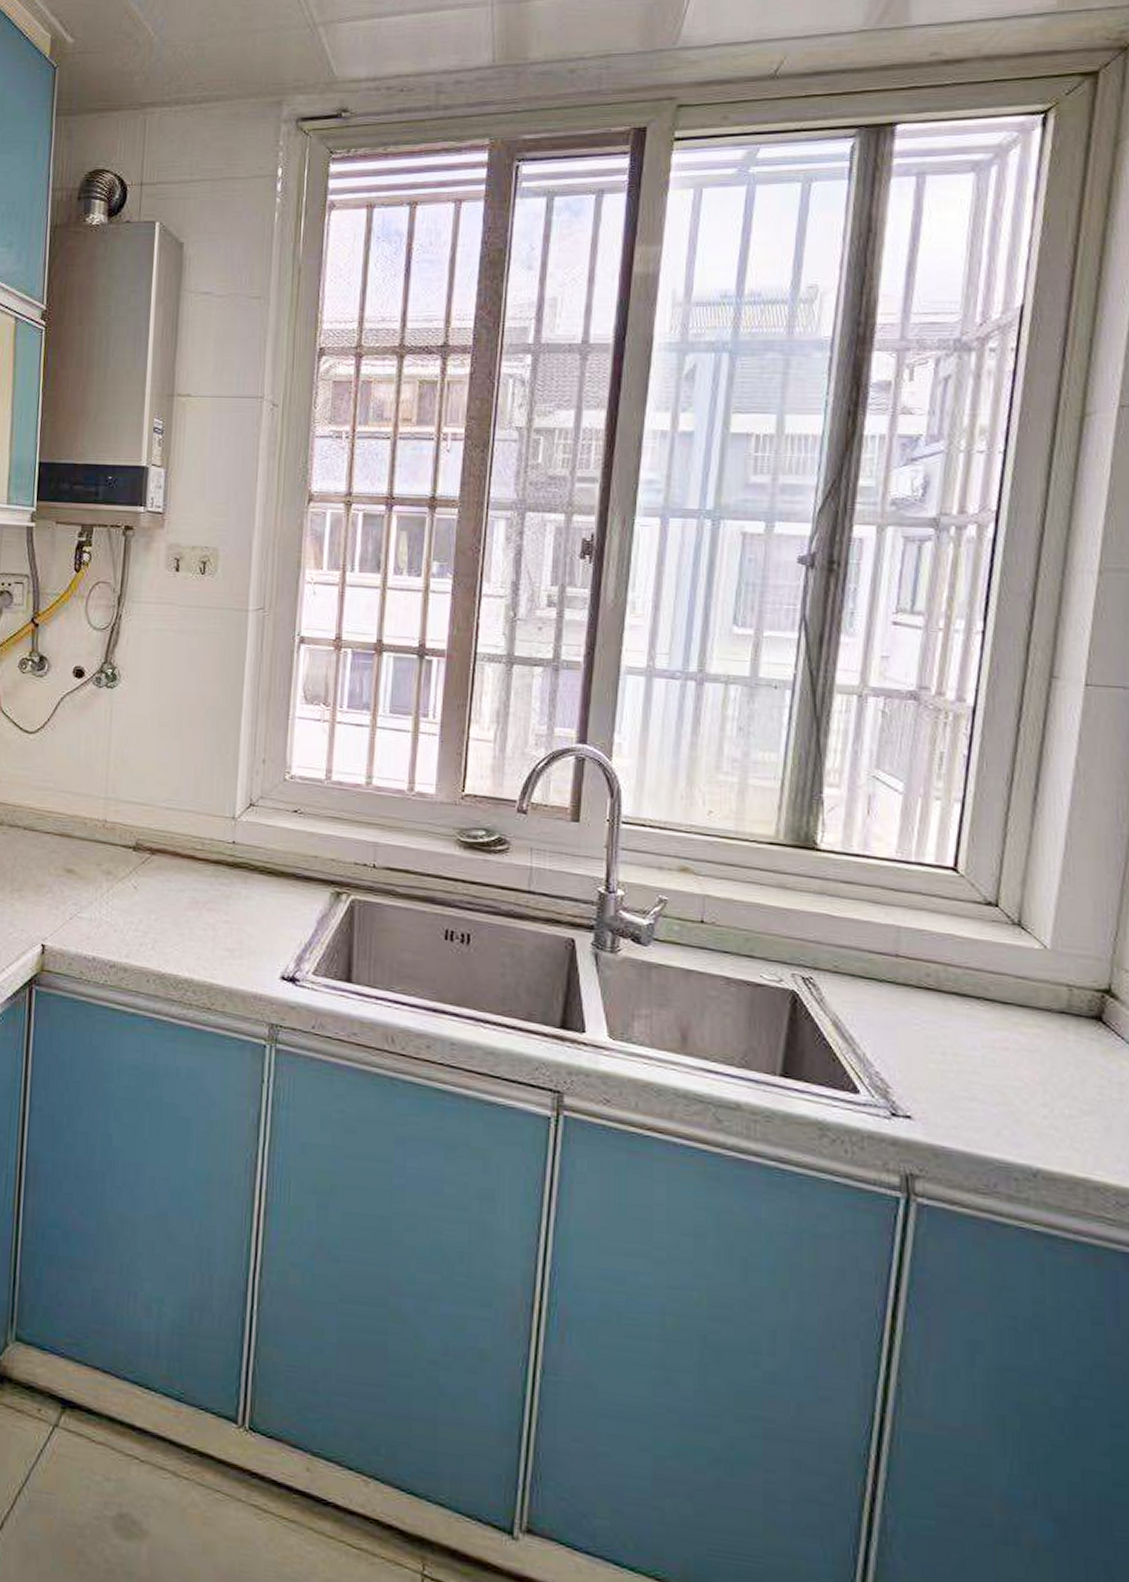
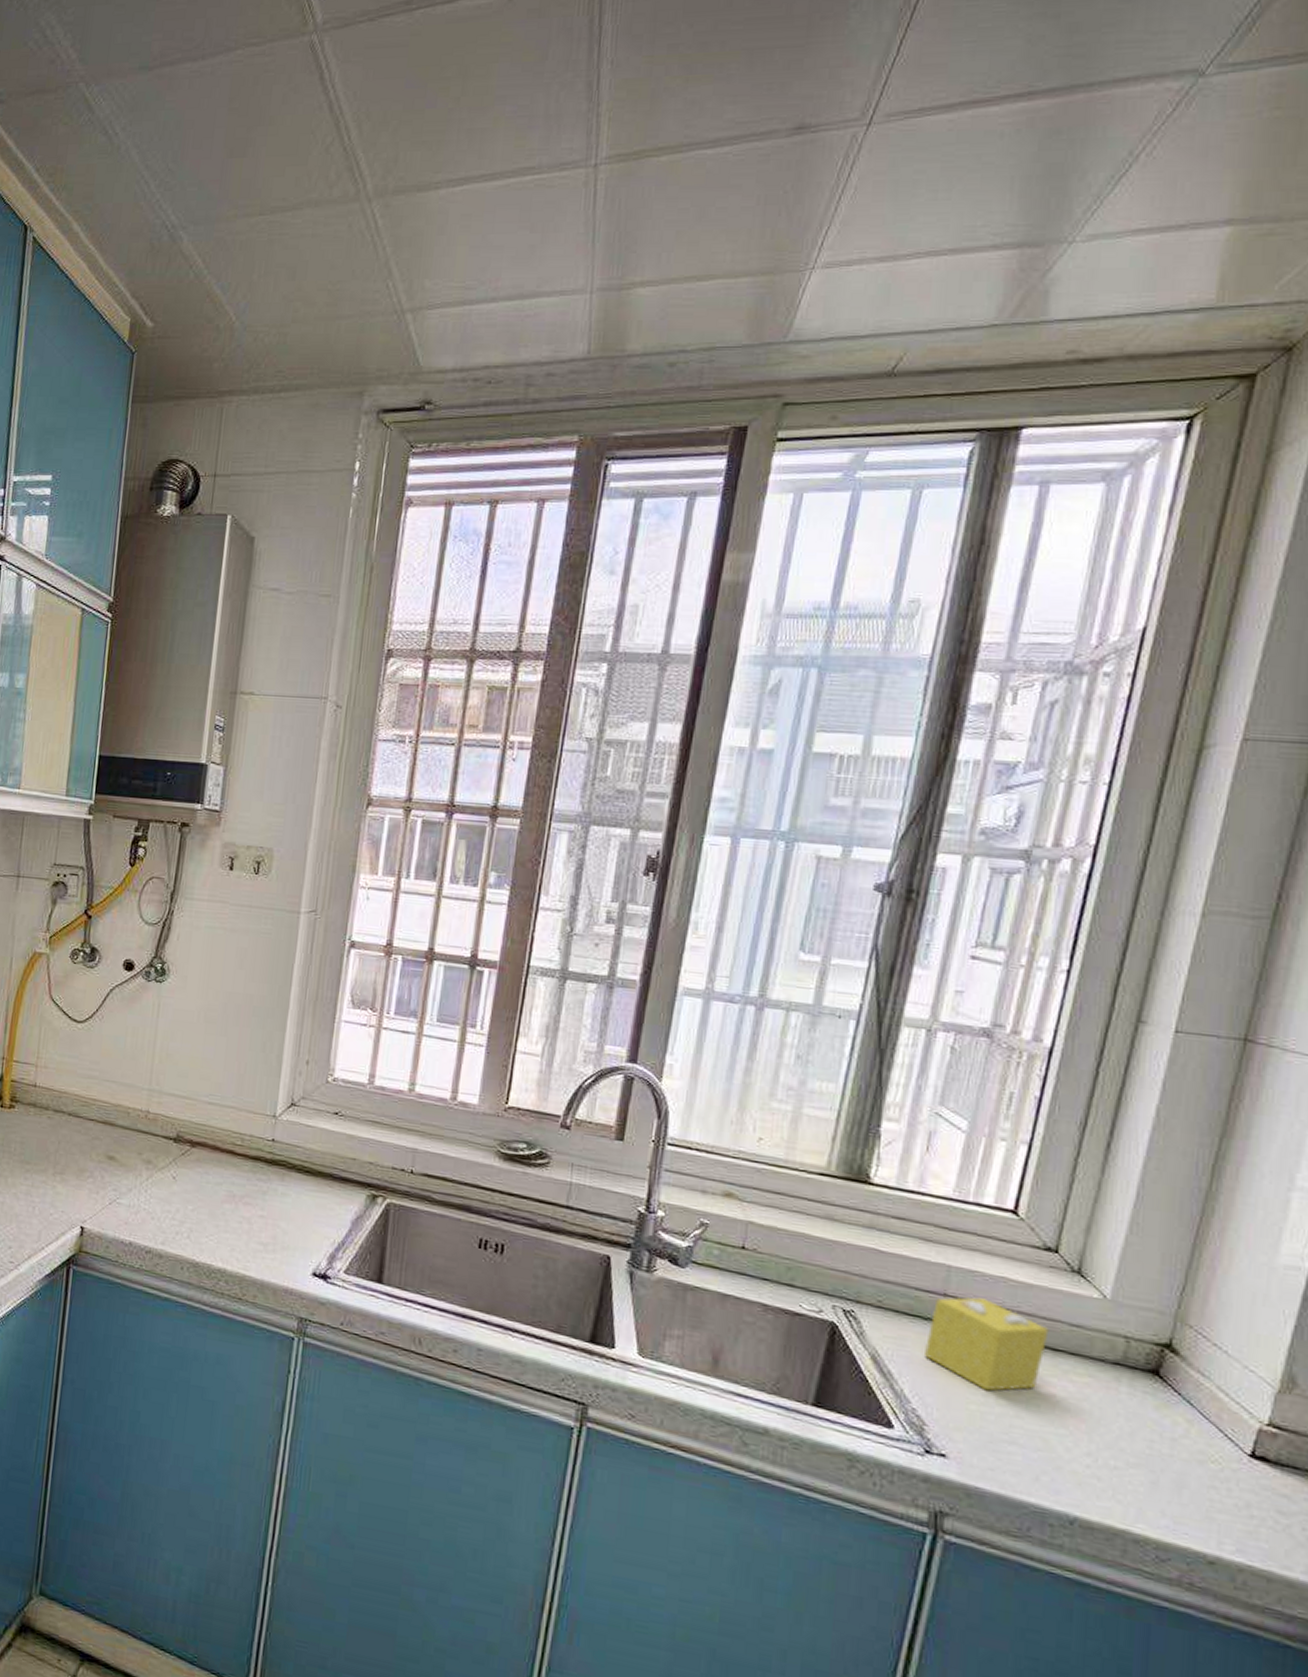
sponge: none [883,956,997,1049] -> present [925,1297,1049,1391]

